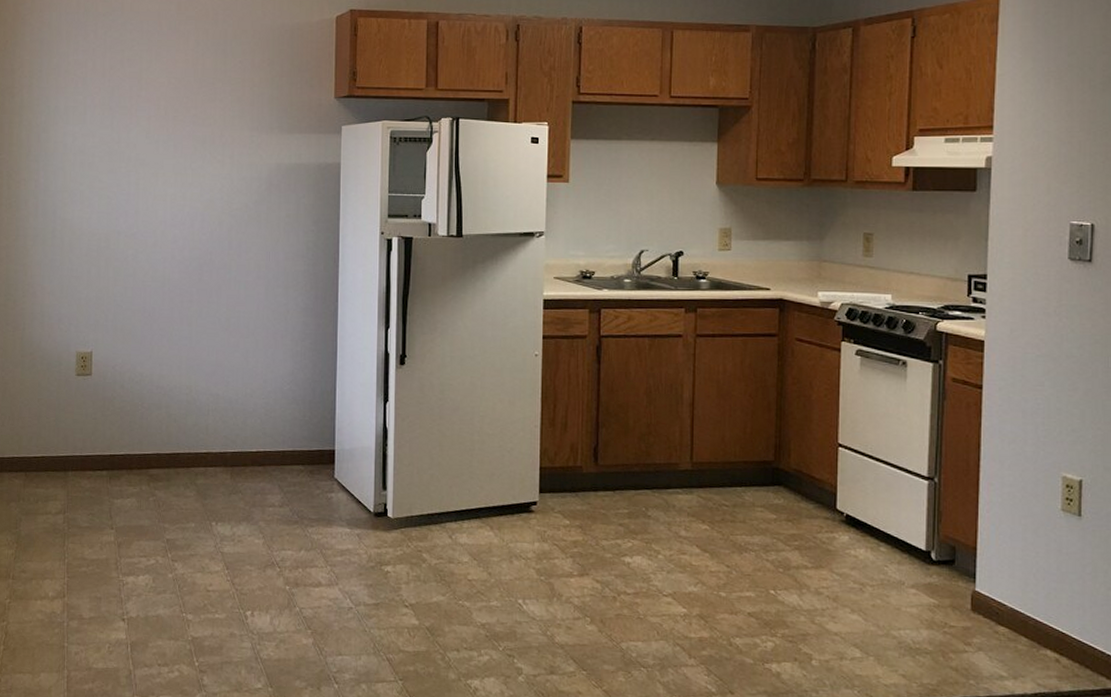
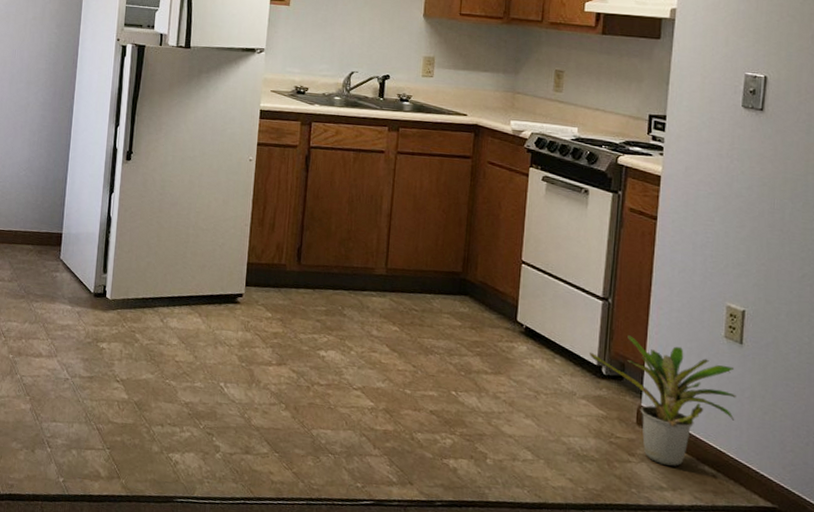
potted plant: none [917,516,1077,654] -> present [590,335,736,467]

